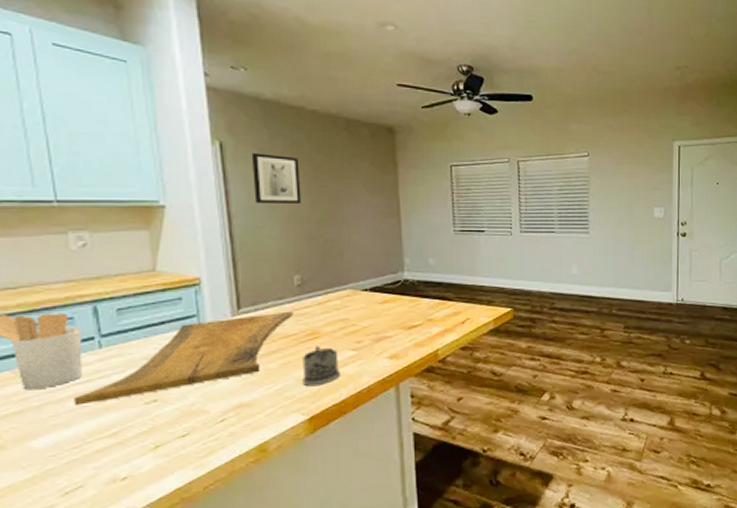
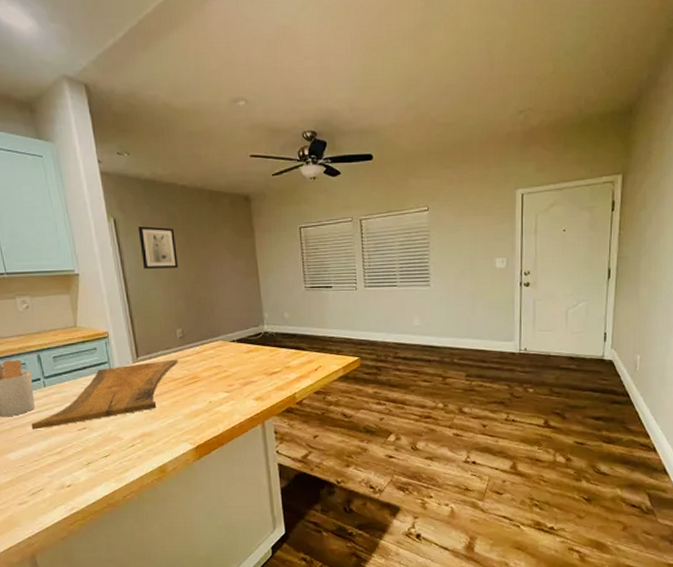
tea glass holder: present [302,346,340,387] -> none [187,388,217,422]

